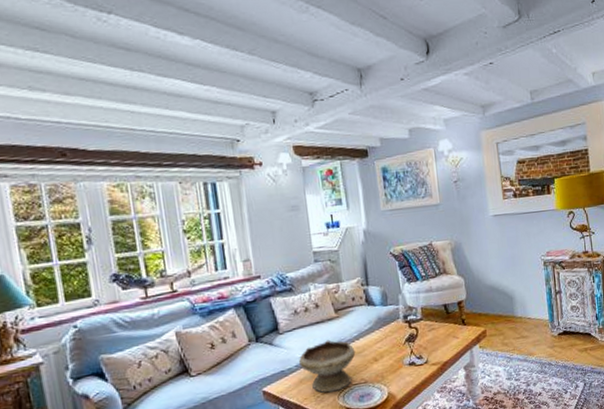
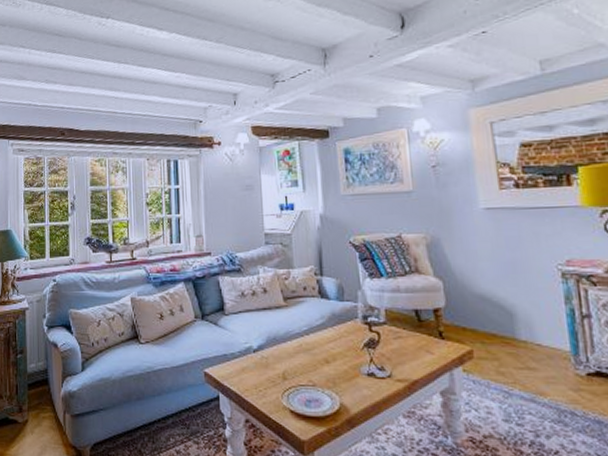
bowl: present [299,339,356,393] -> none [243,329,304,389]

